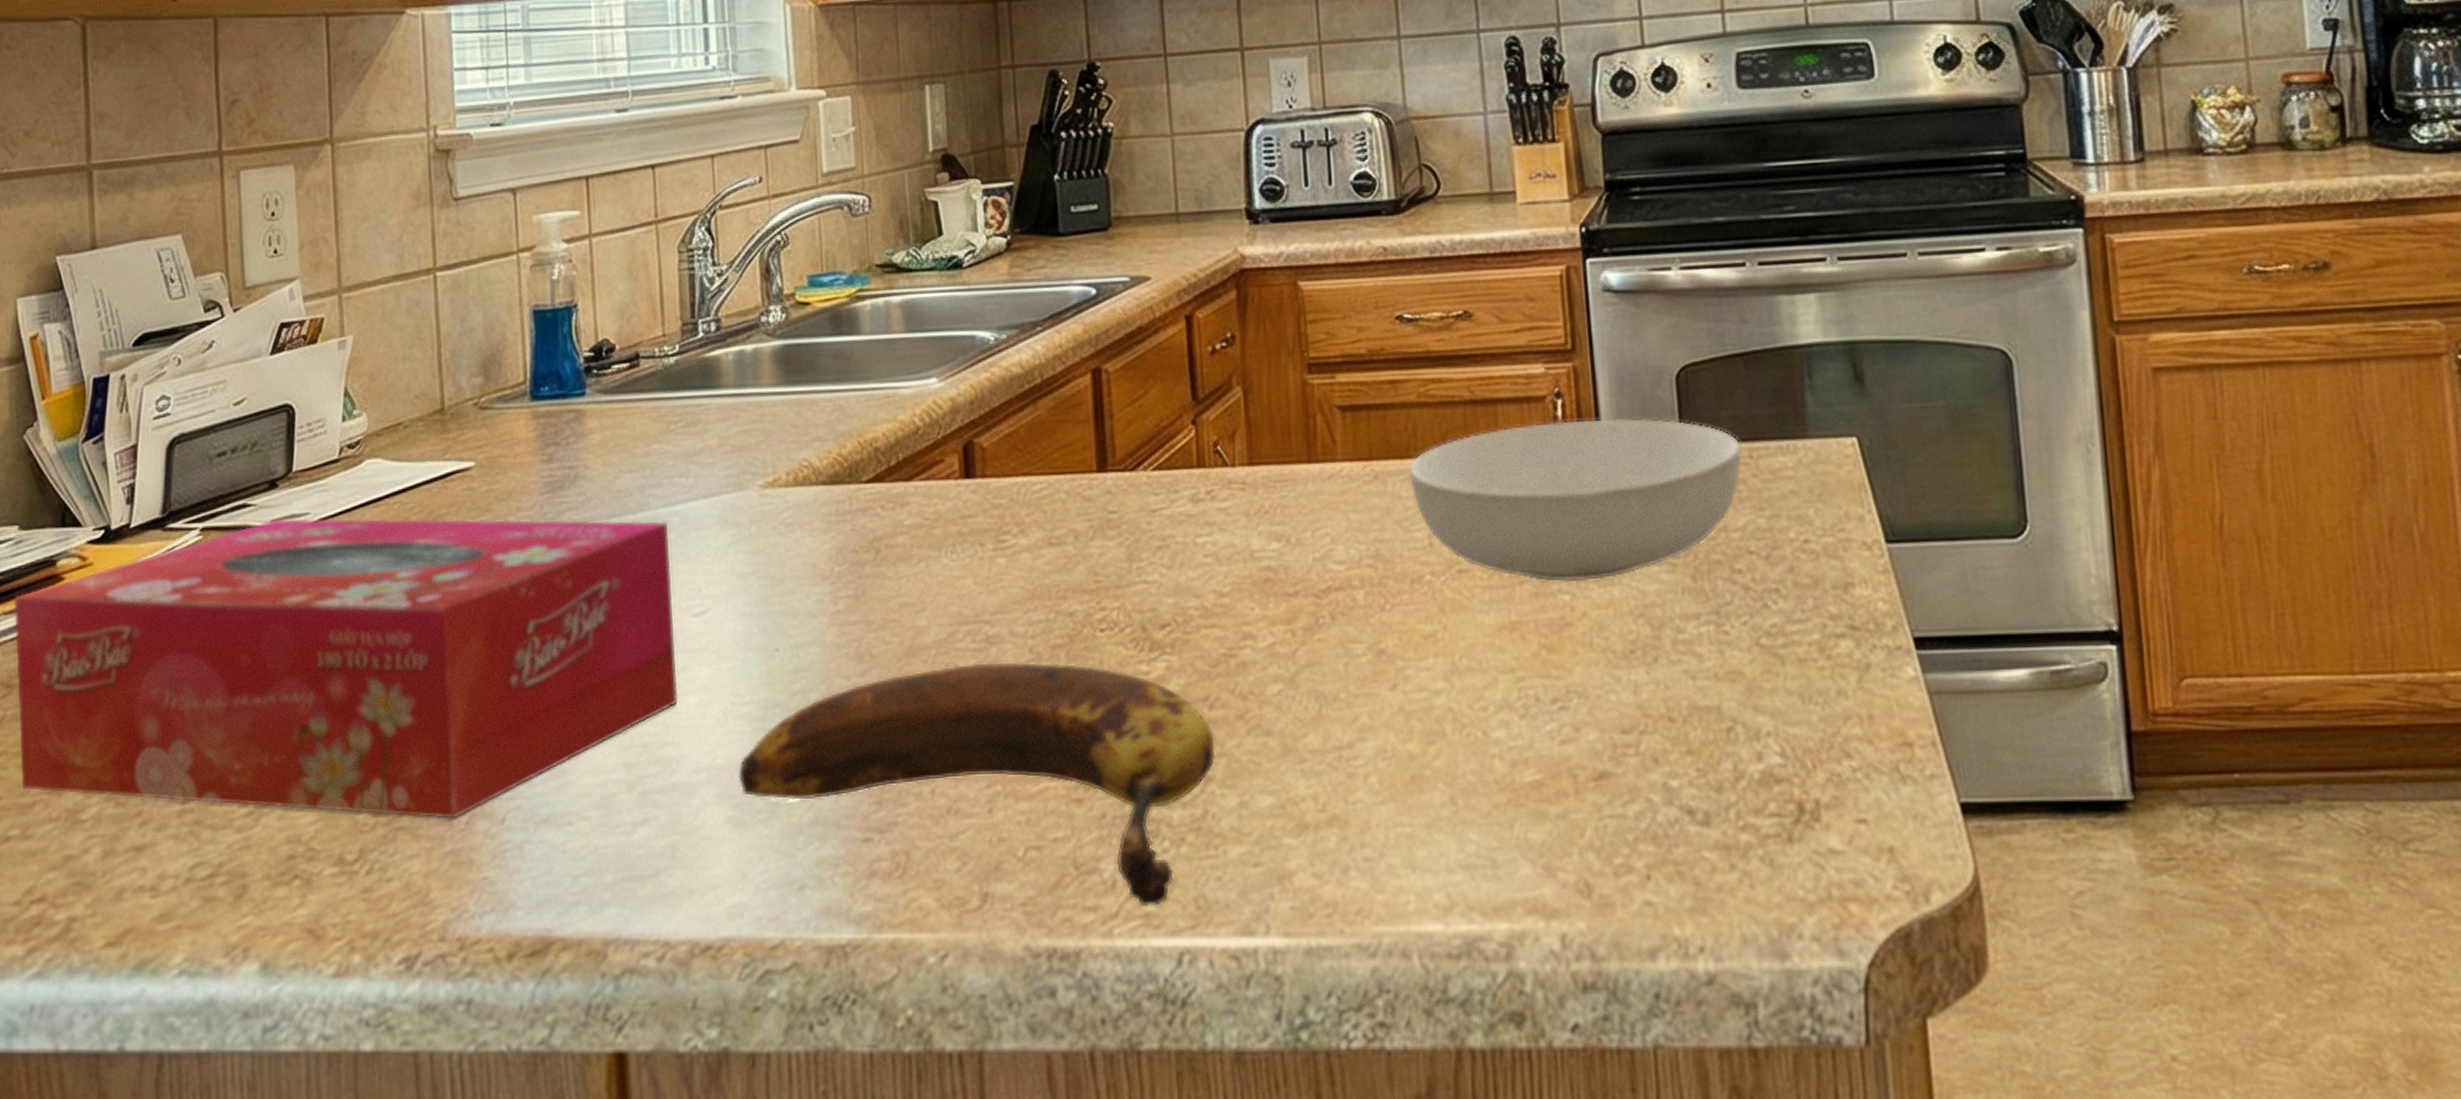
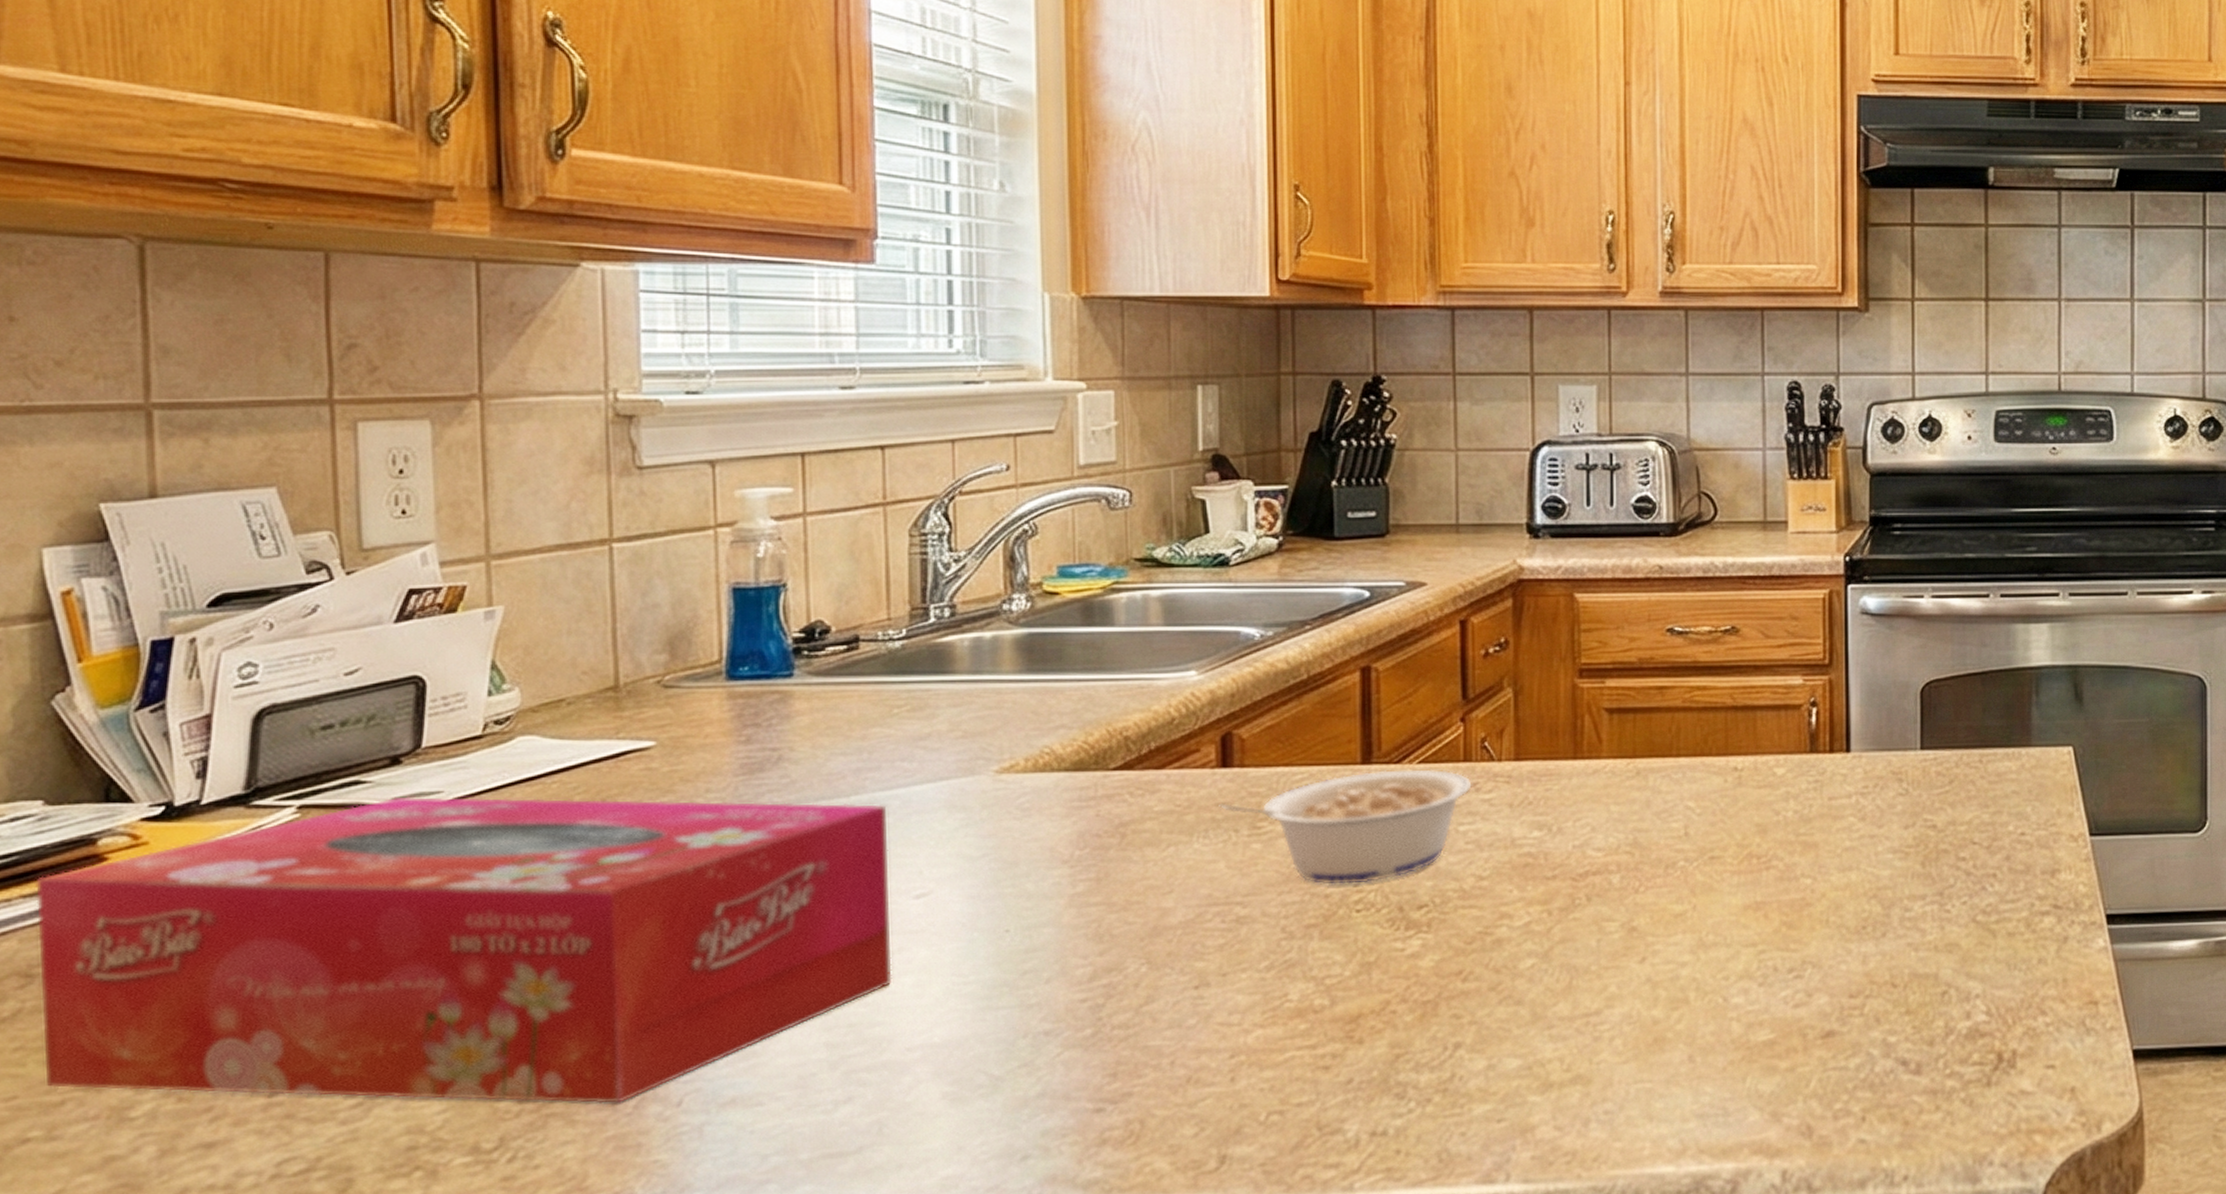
banana: present [738,662,1216,907] -> none [957,940,1466,1162]
legume: none [964,476,1207,602] -> present [1219,769,1472,885]
serving bowl: present [1408,418,1742,583] -> none [1669,725,1973,868]

